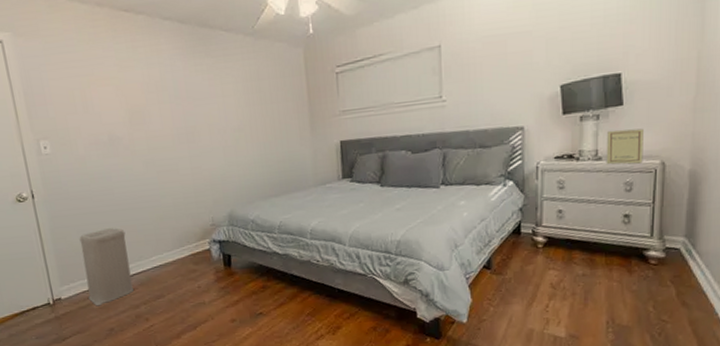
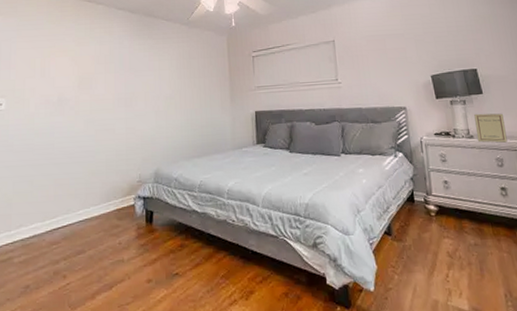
laundry basket: present [79,228,134,307] -> none [11,180,58,261]

